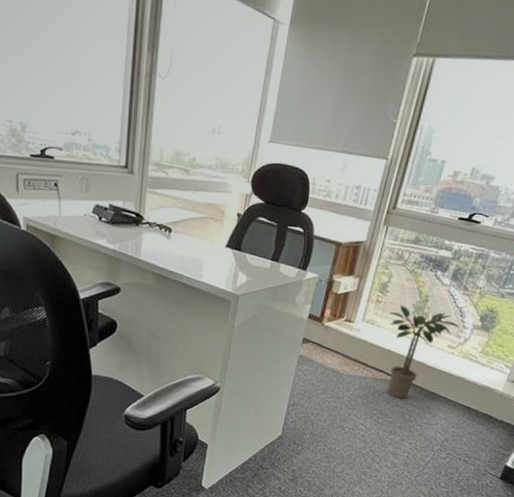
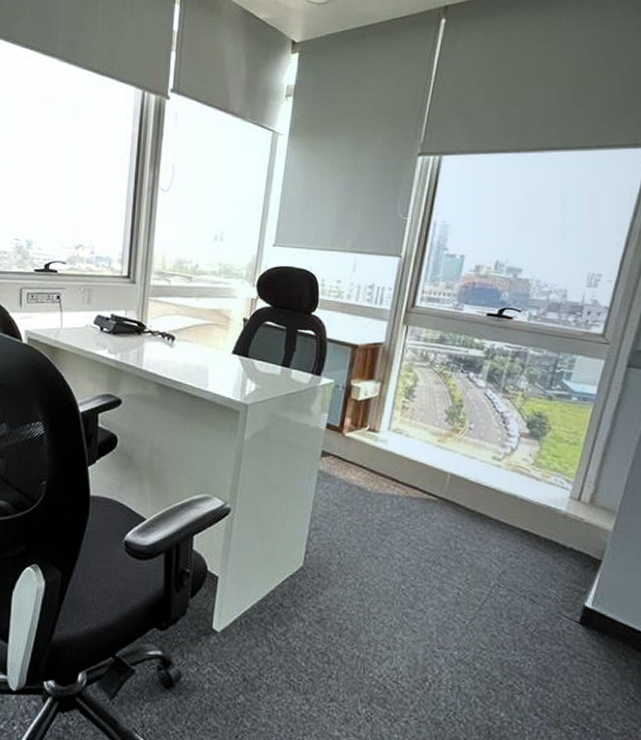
potted plant: present [387,305,460,399] -> none [418,411,504,522]

